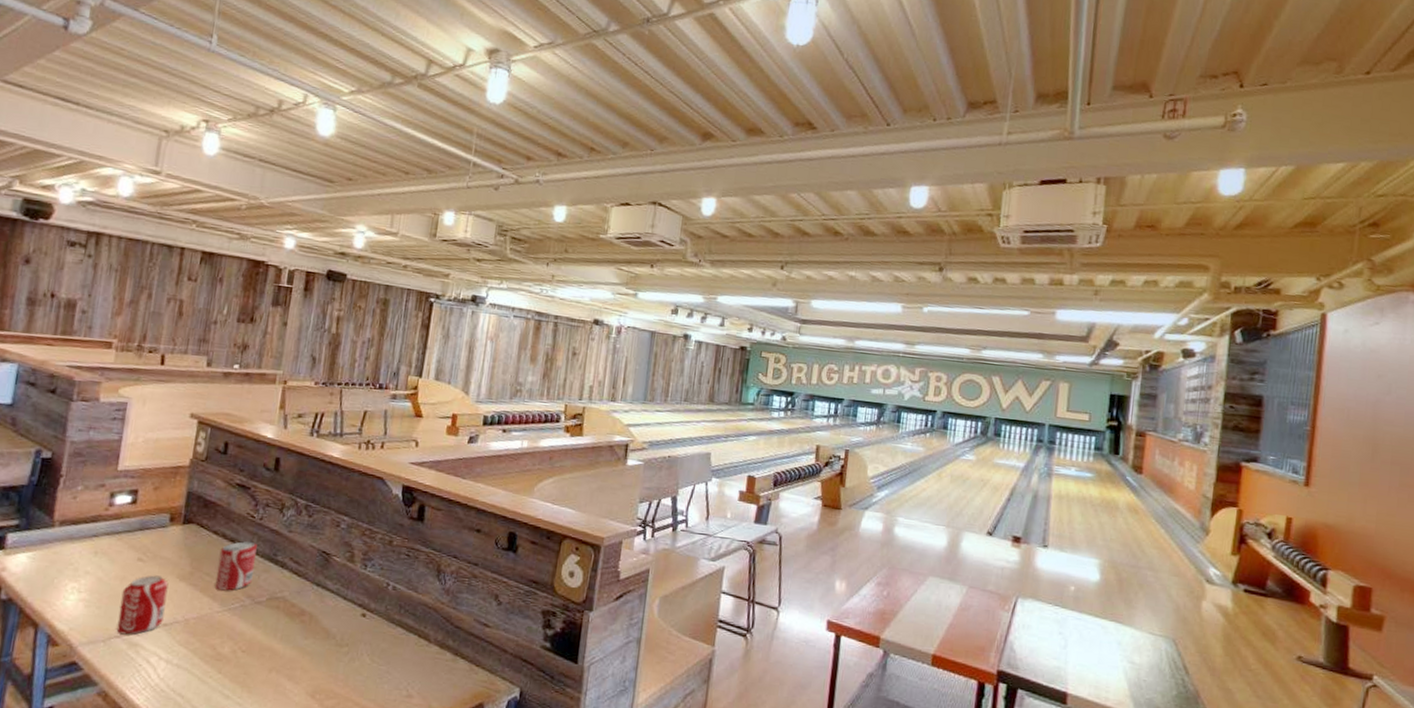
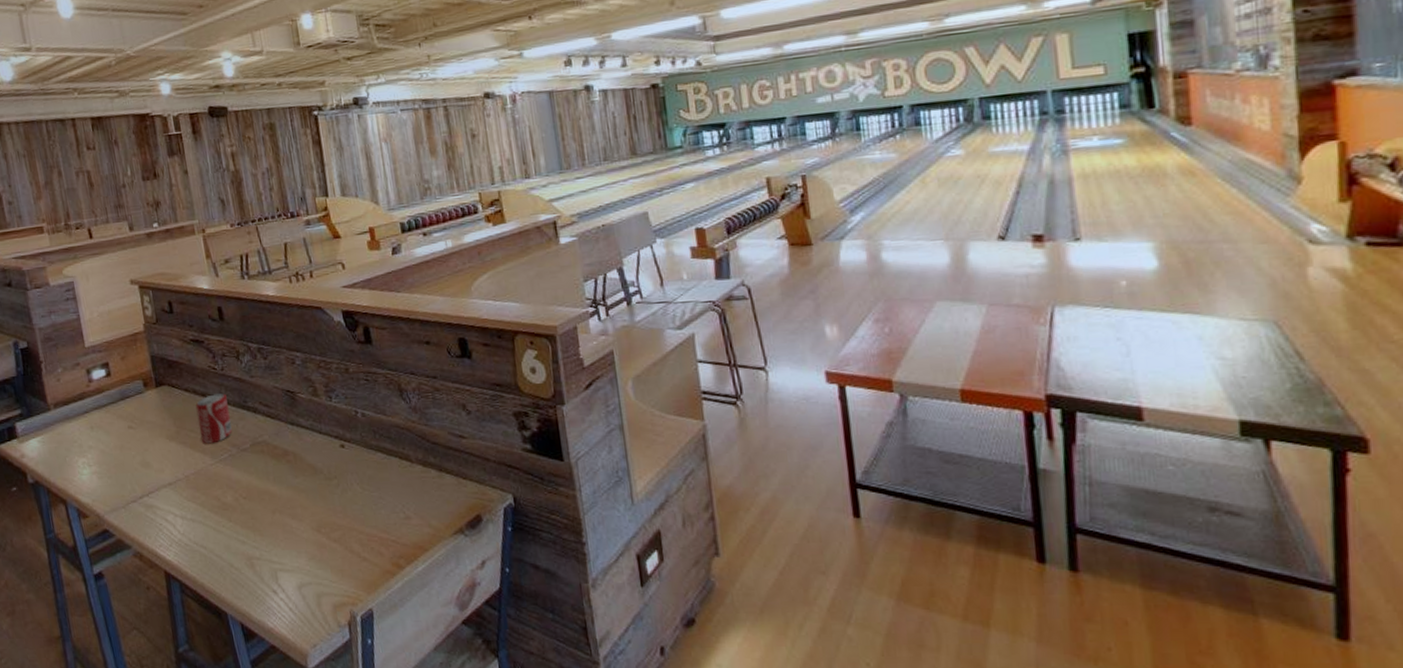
beverage can: present [116,575,169,635] -> none [124,439,167,499]

